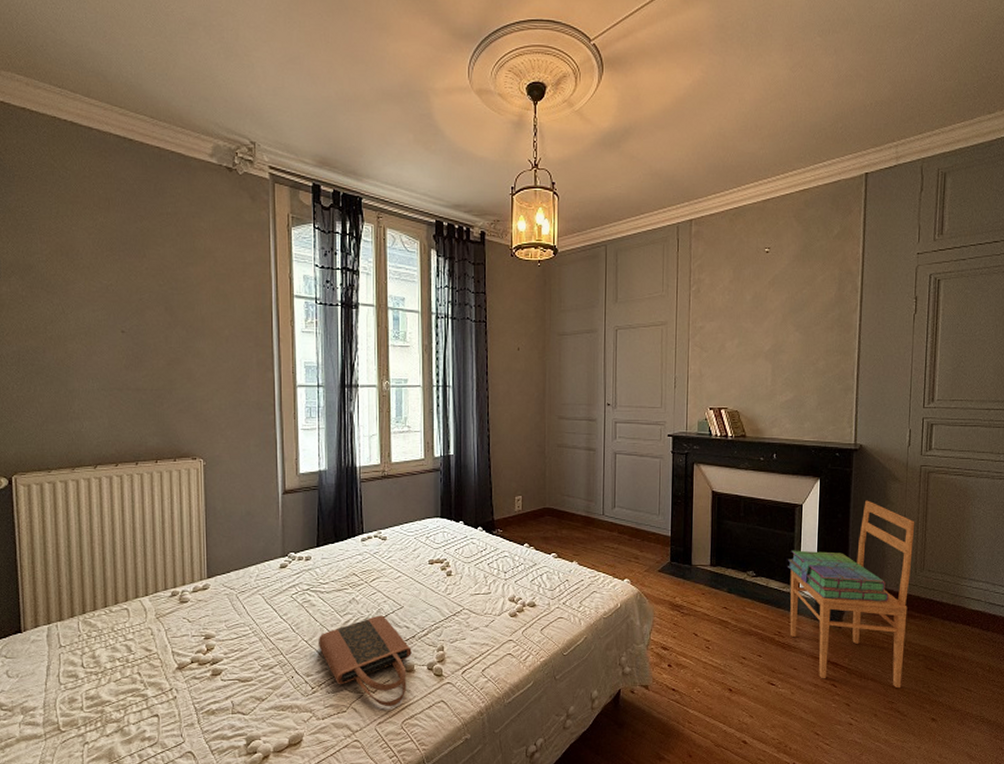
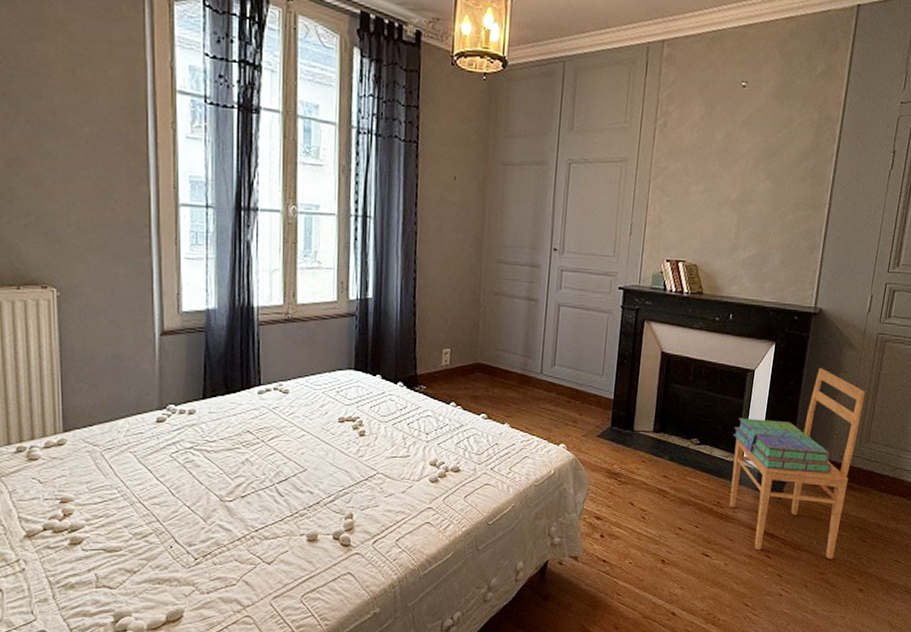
tote bag: present [319,615,412,707] -> none [204,478,315,580]

